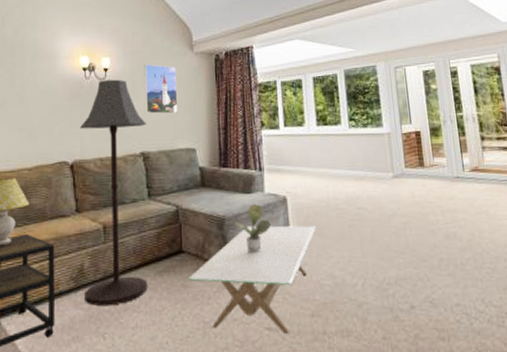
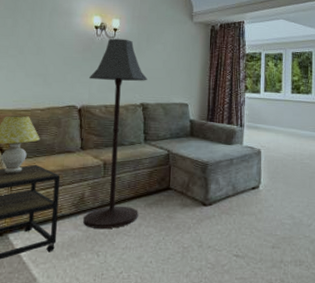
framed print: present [144,64,178,114] -> none [147,28,177,73]
coffee table: present [188,225,316,335] -> none [173,171,283,262]
potted plant: present [234,203,272,252] -> none [215,153,246,193]

